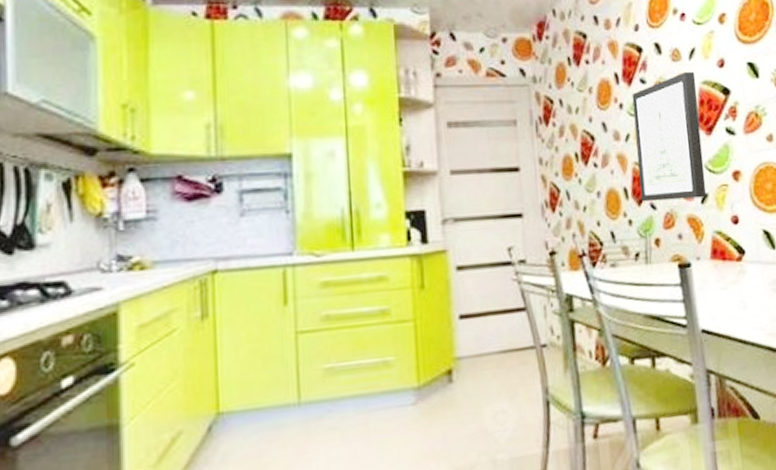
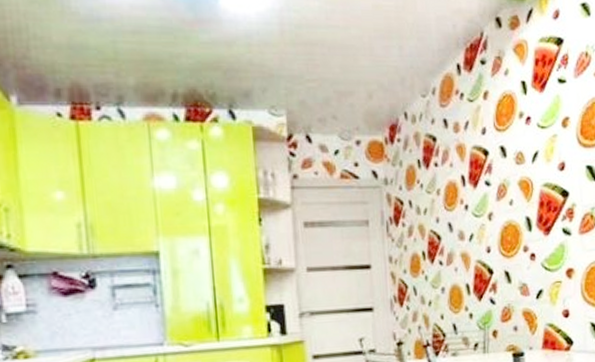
wall art: present [632,71,707,202] -> none [477,174,542,297]

